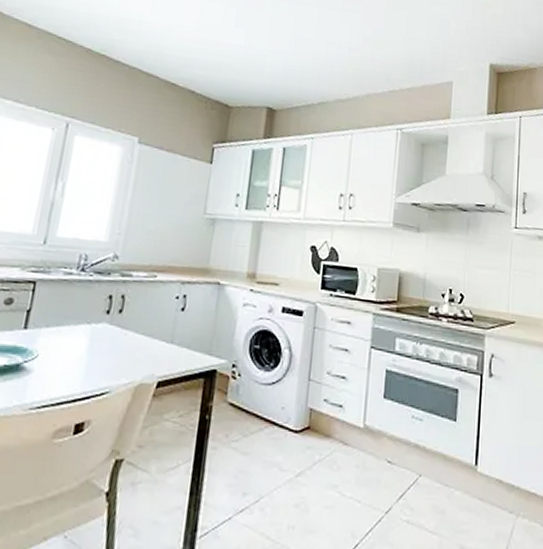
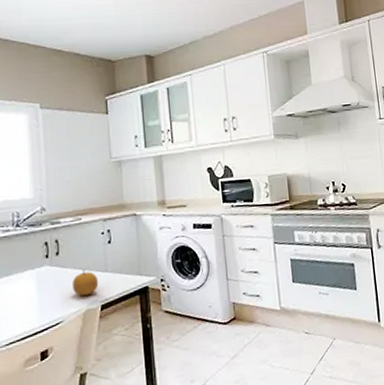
fruit: none [129,335,161,368] -> present [73,269,99,296]

